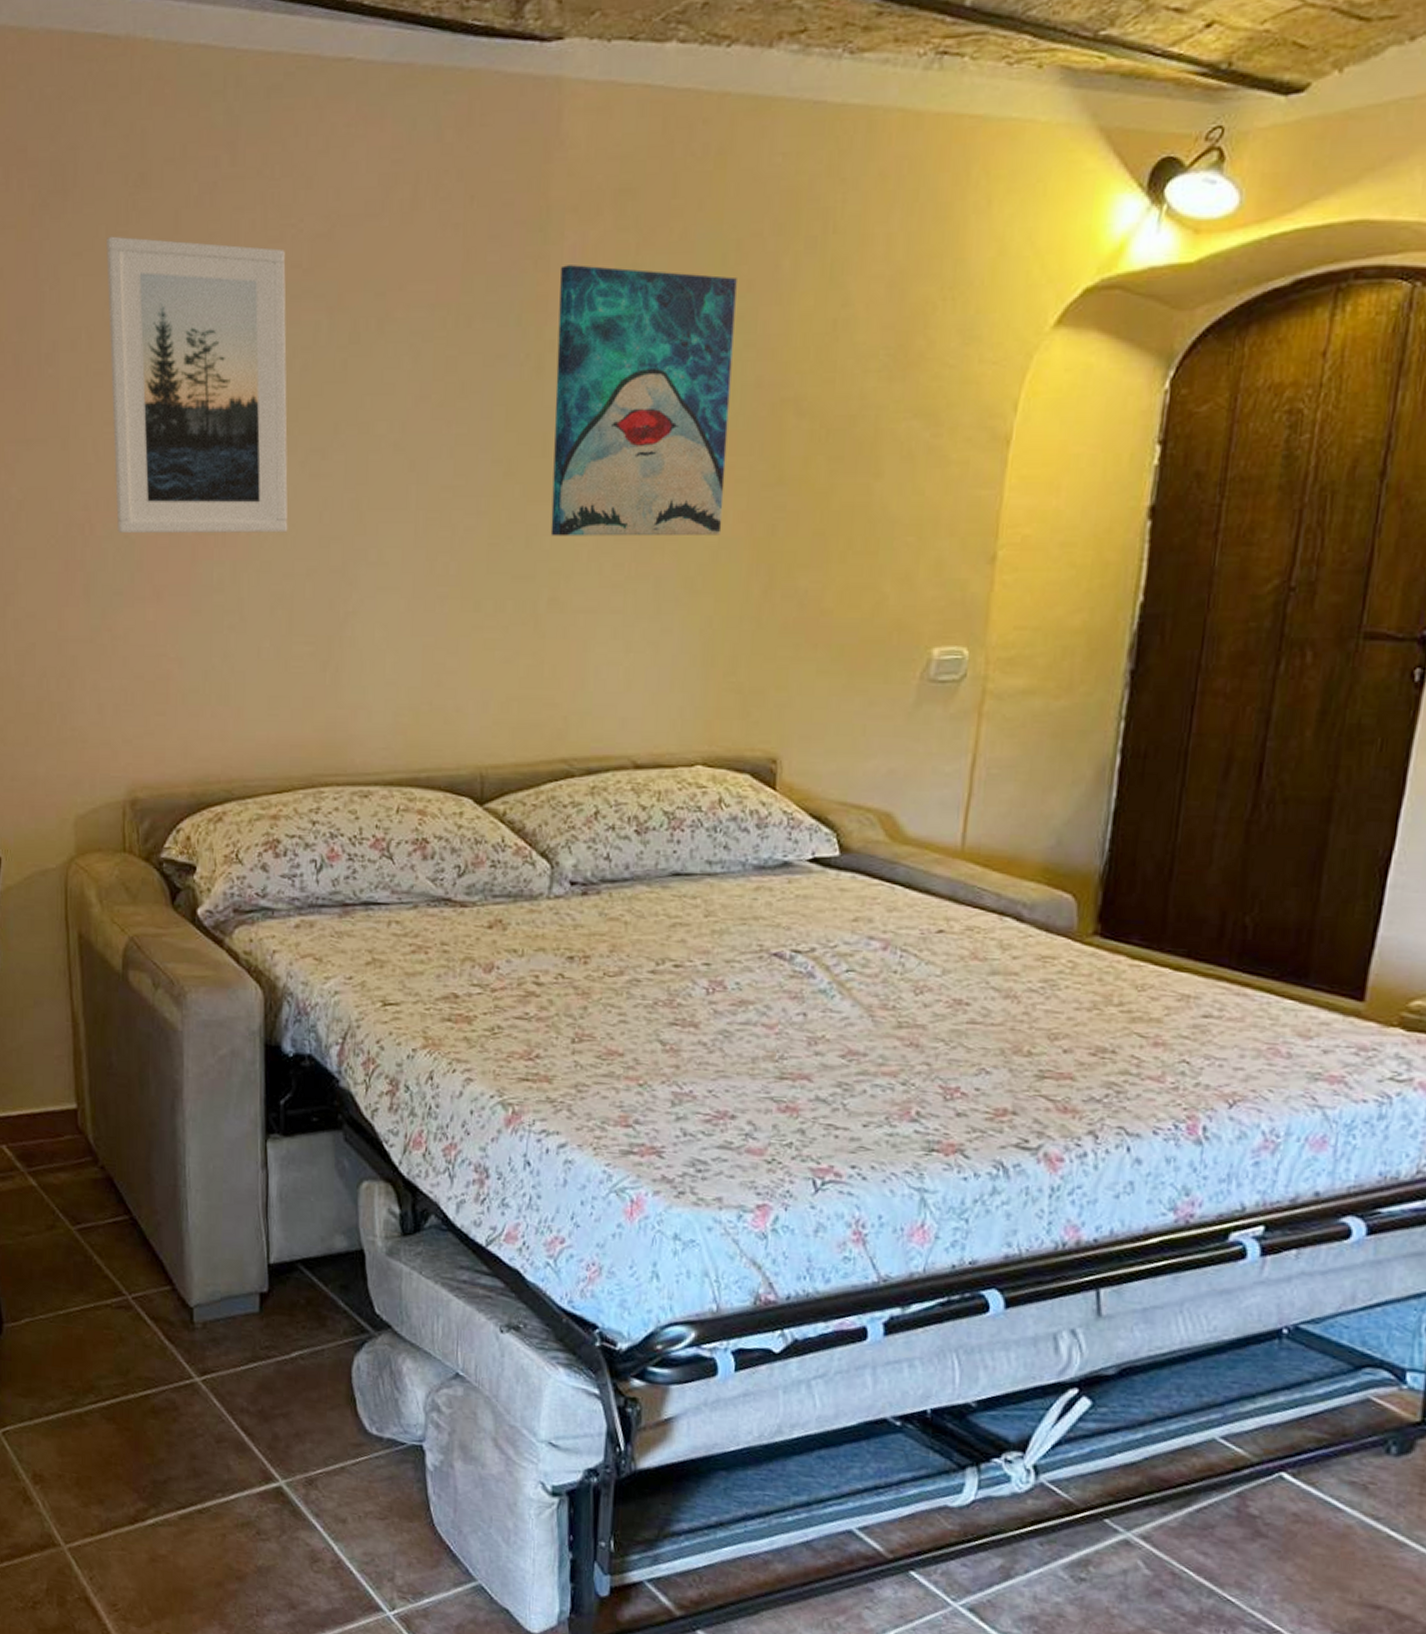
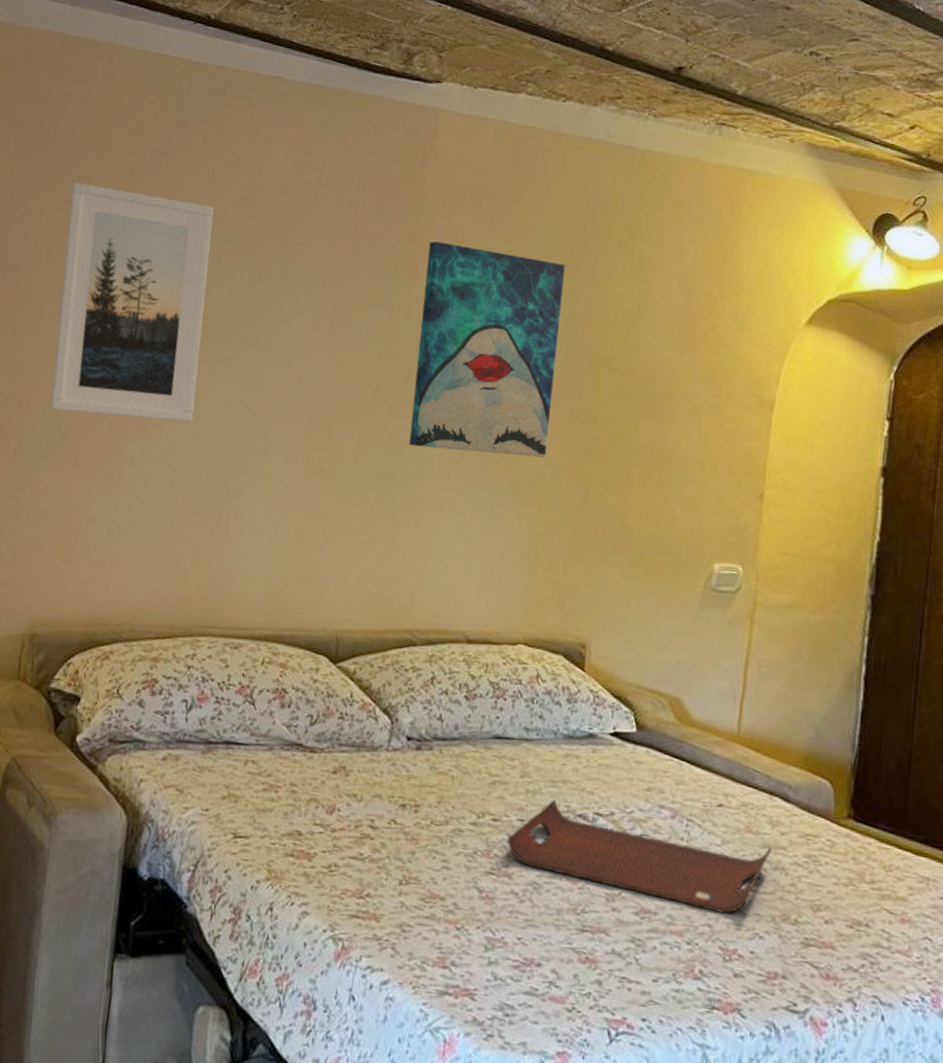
serving tray: none [692,939,1003,1050] -> present [507,799,773,914]

